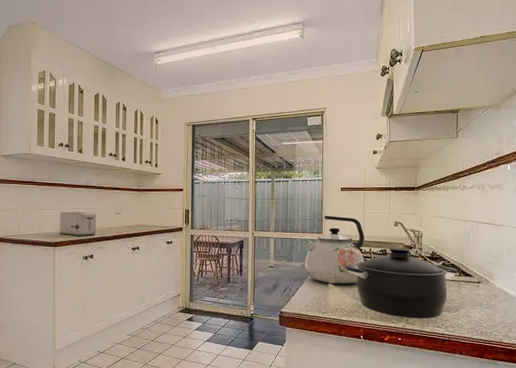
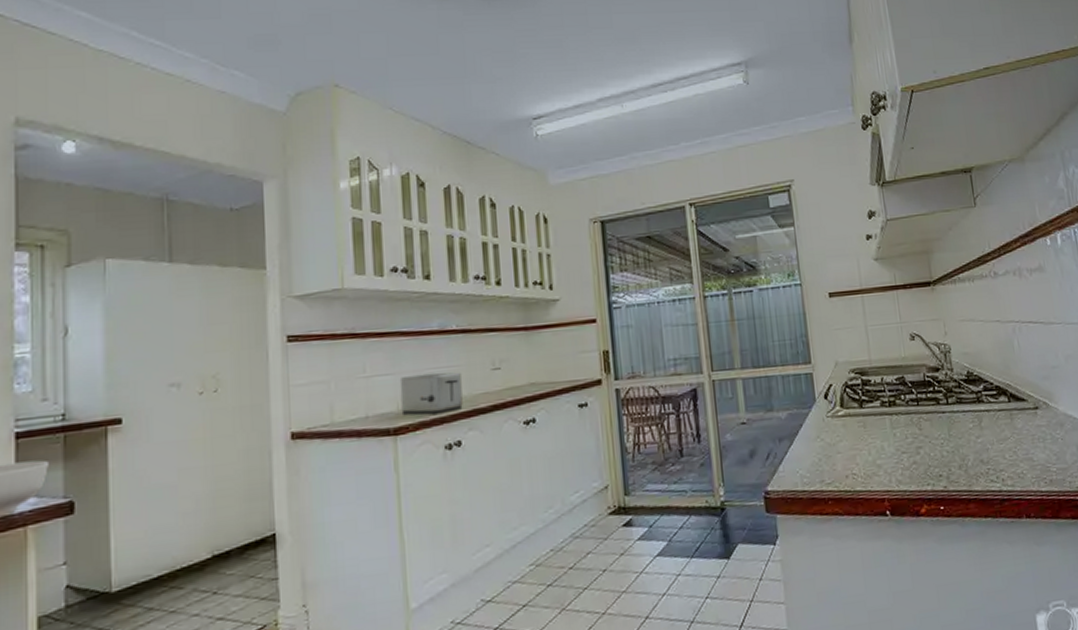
kettle: present [303,215,365,284] -> none [786,334,876,438]
saucepan: present [345,247,458,319] -> none [849,370,1006,475]

